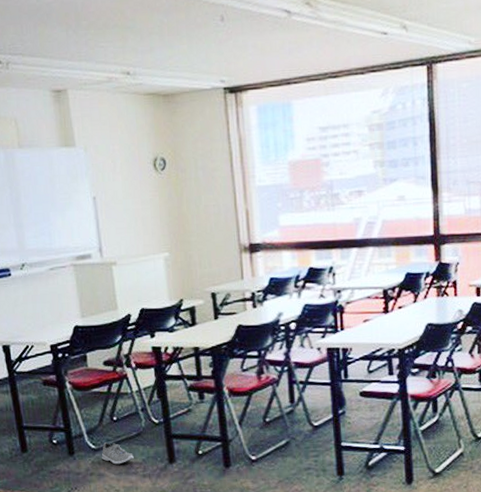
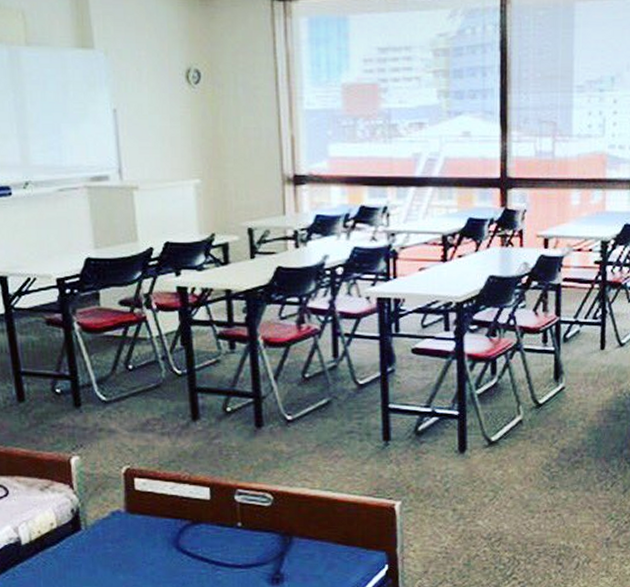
sneaker: present [102,442,134,465] -> none [114,394,151,420]

